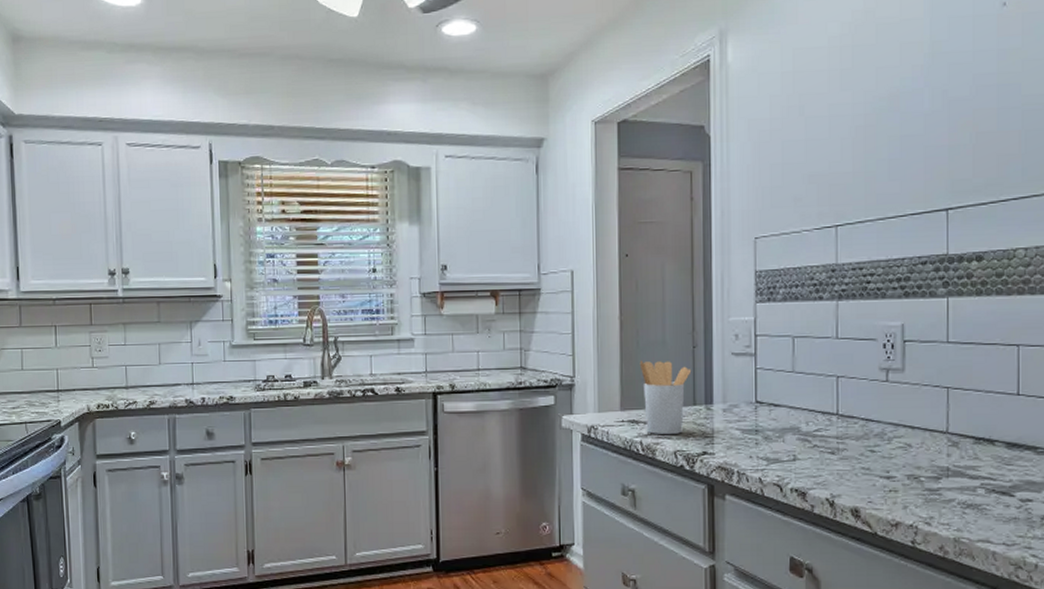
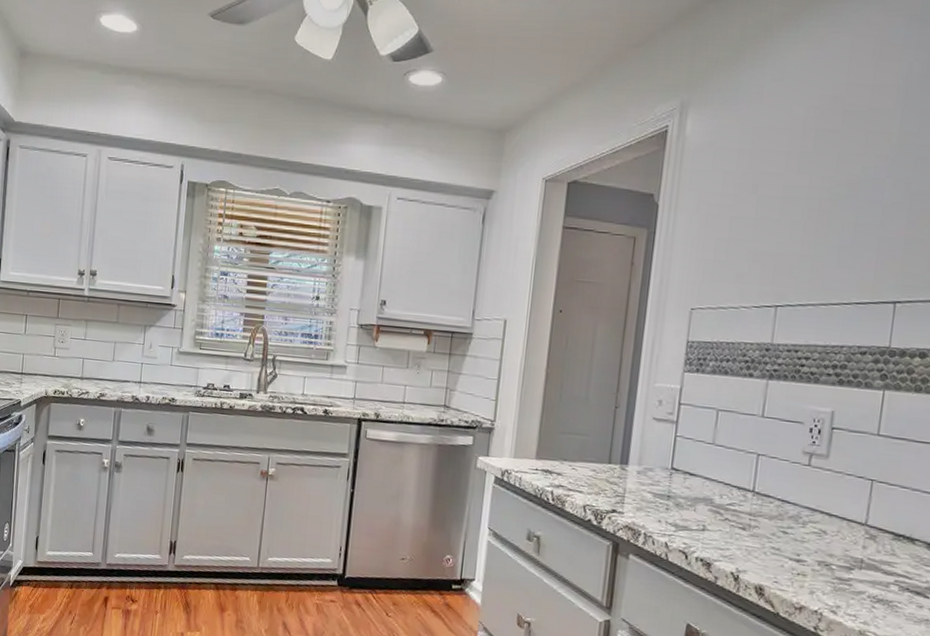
utensil holder: present [639,360,692,435] -> none [558,413,611,490]

